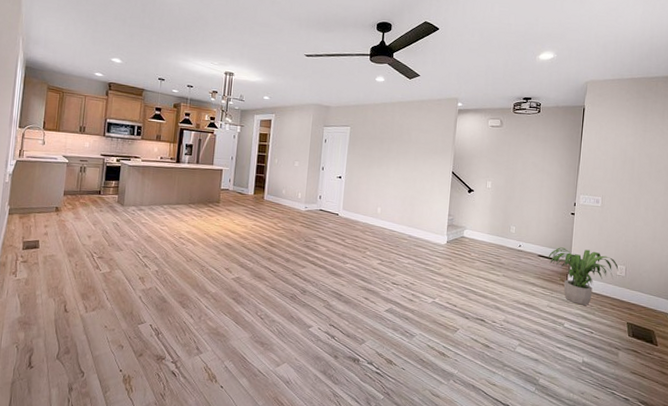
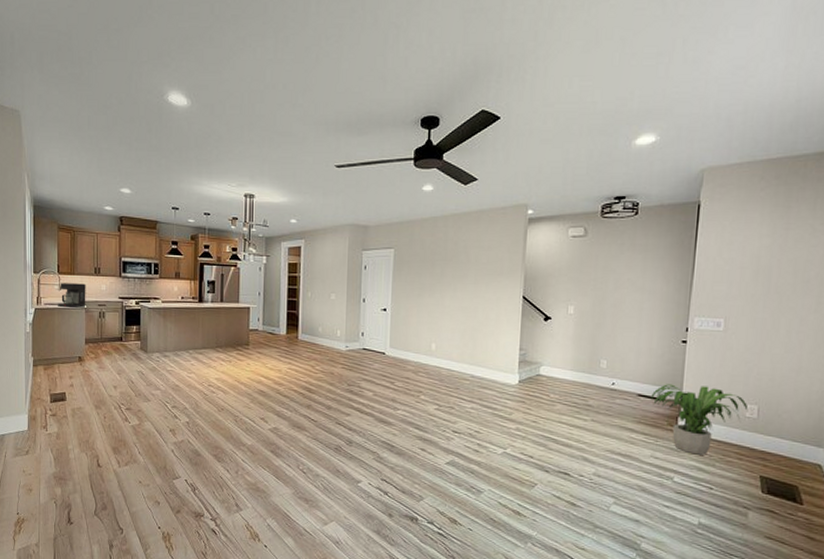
coffee maker: none [40,138,70,162] -> present [58,283,86,308]

